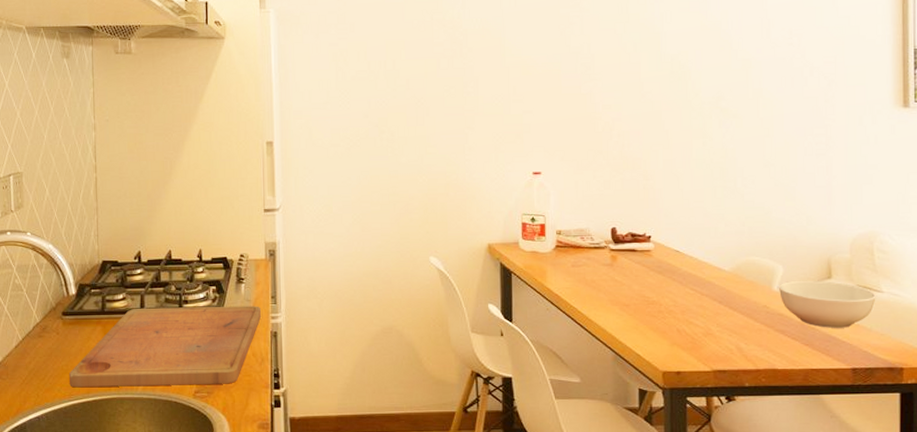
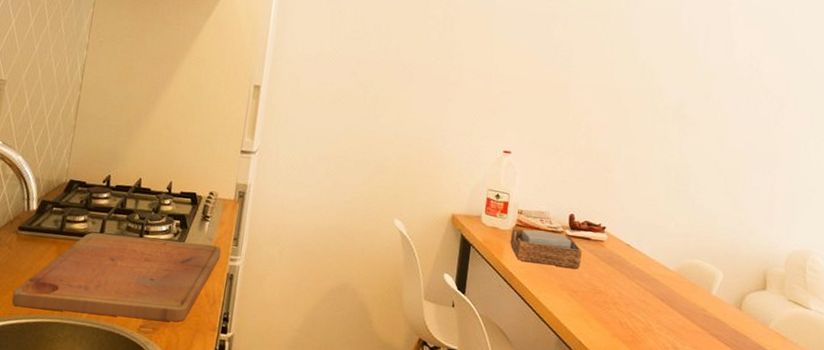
napkin holder: none [552,248,629,283] -> present [510,228,582,270]
bowl: present [778,280,877,328] -> none [716,288,806,340]

